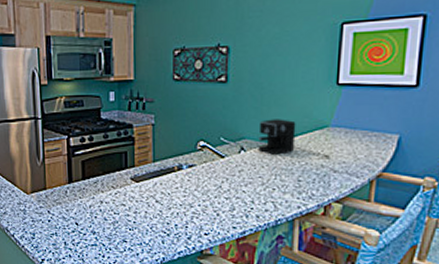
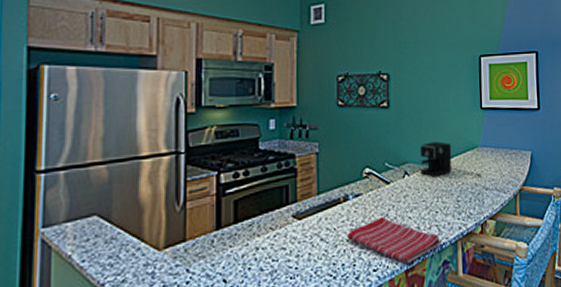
dish towel: none [180,187,277,233] -> present [346,216,442,264]

